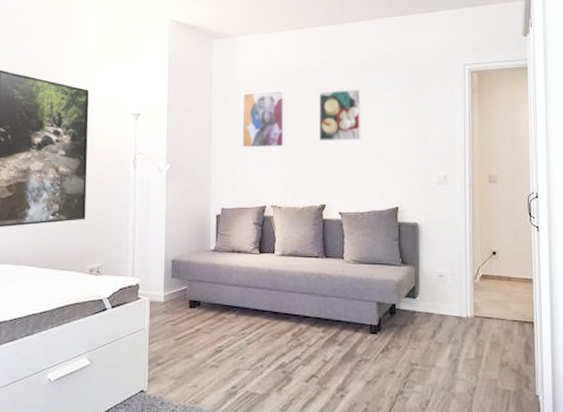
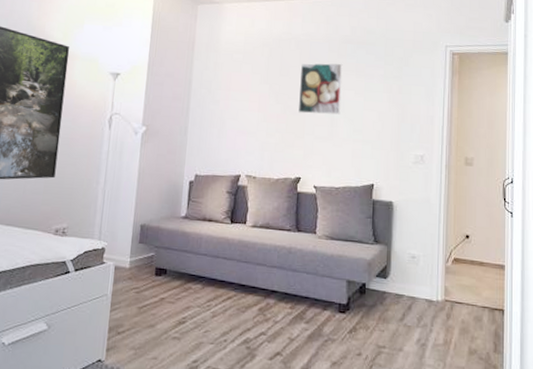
wall art: present [242,89,285,149] -> none [220,59,267,117]

